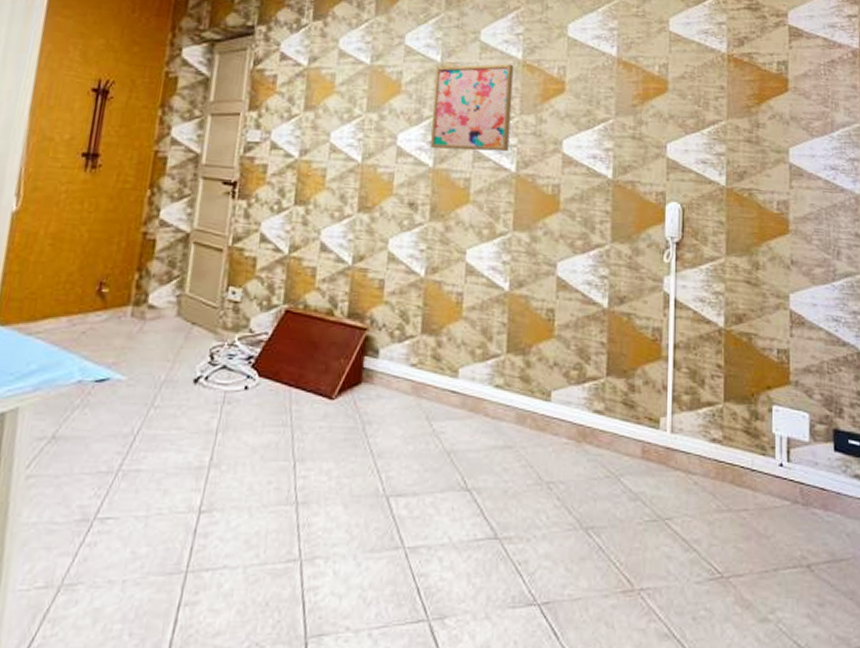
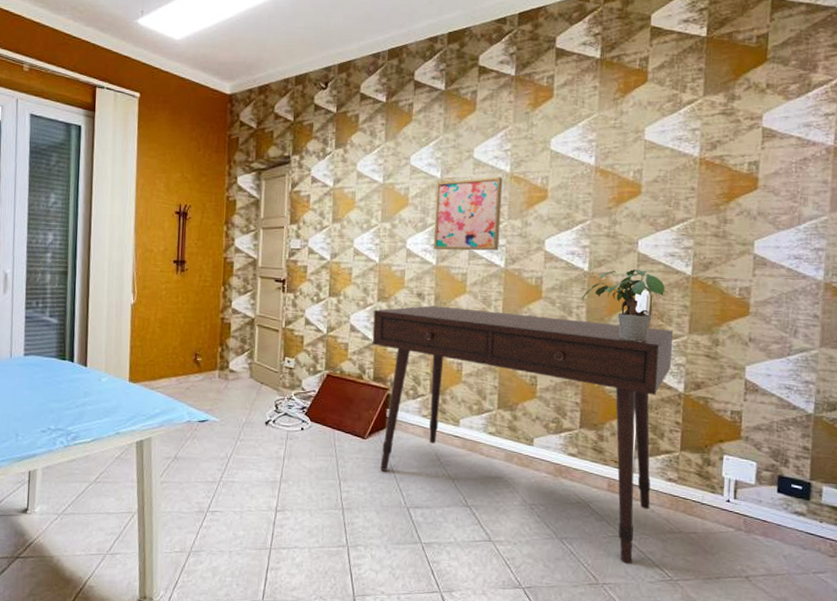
desk: none [348,218,710,560] -> present [372,305,674,565]
potted plant: none [605,176,699,264] -> present [581,268,666,341]

